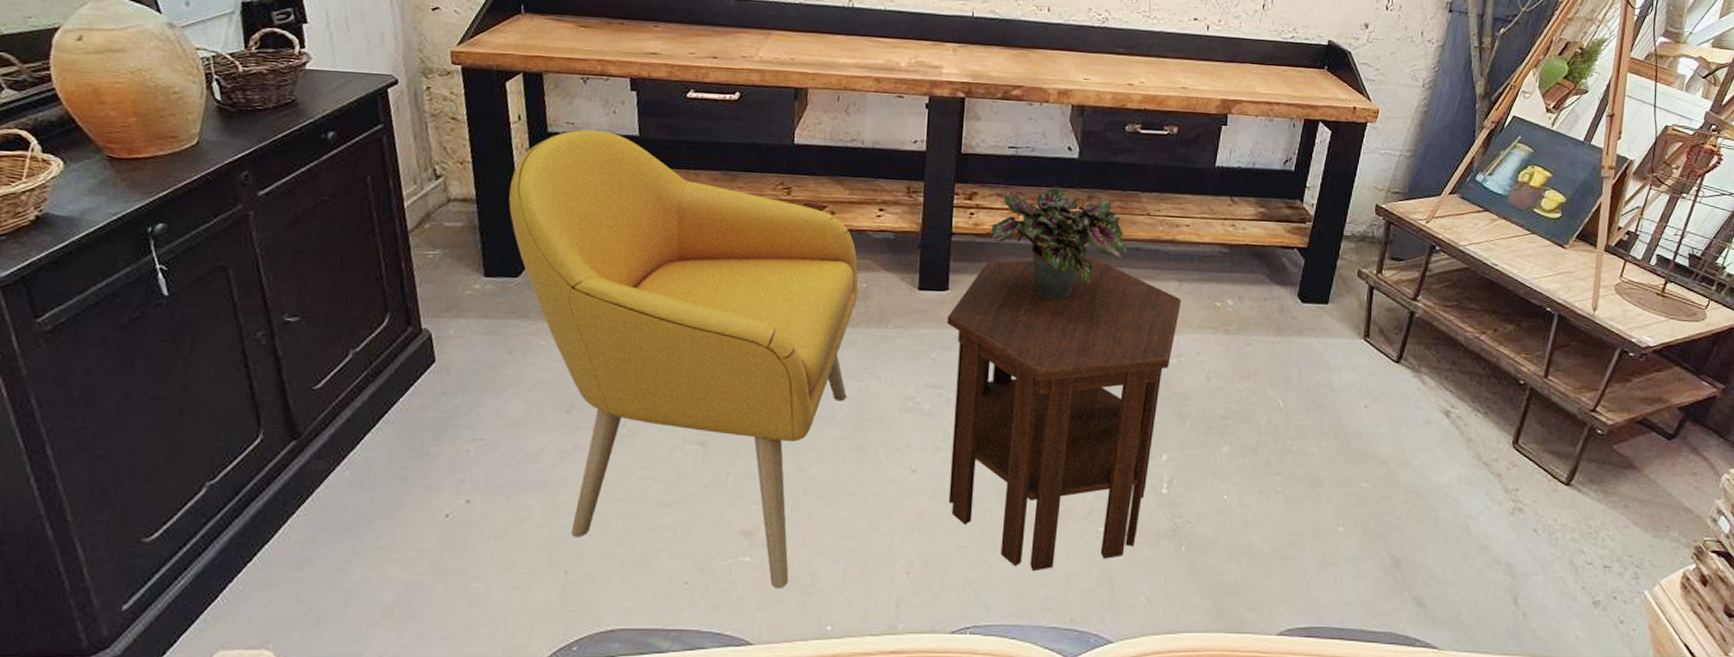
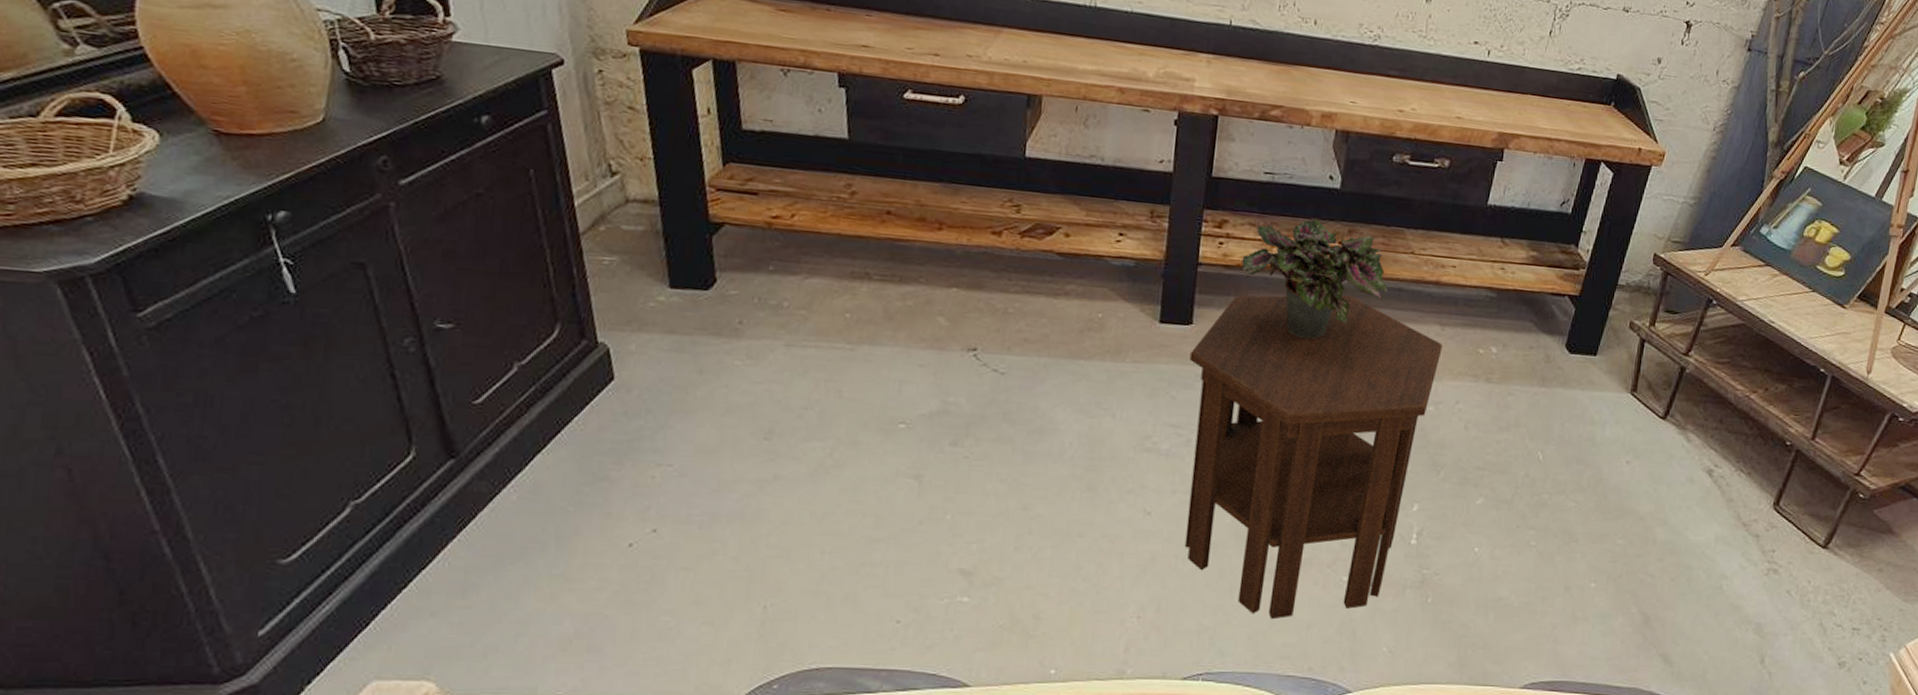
armchair: present [508,129,859,589] -> none [697,128,1094,631]

